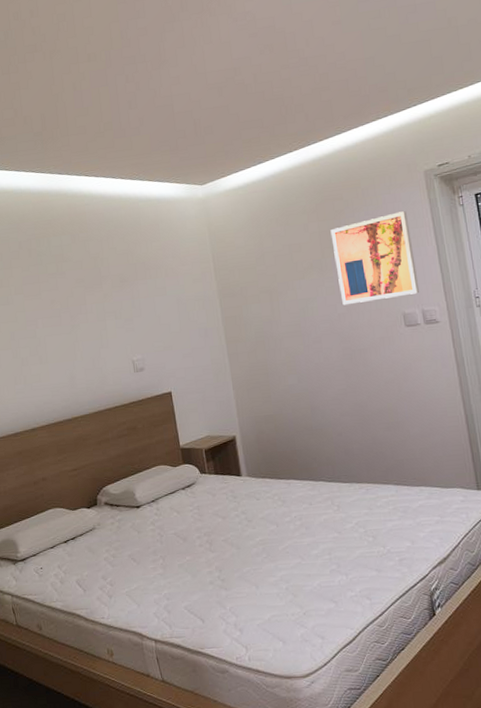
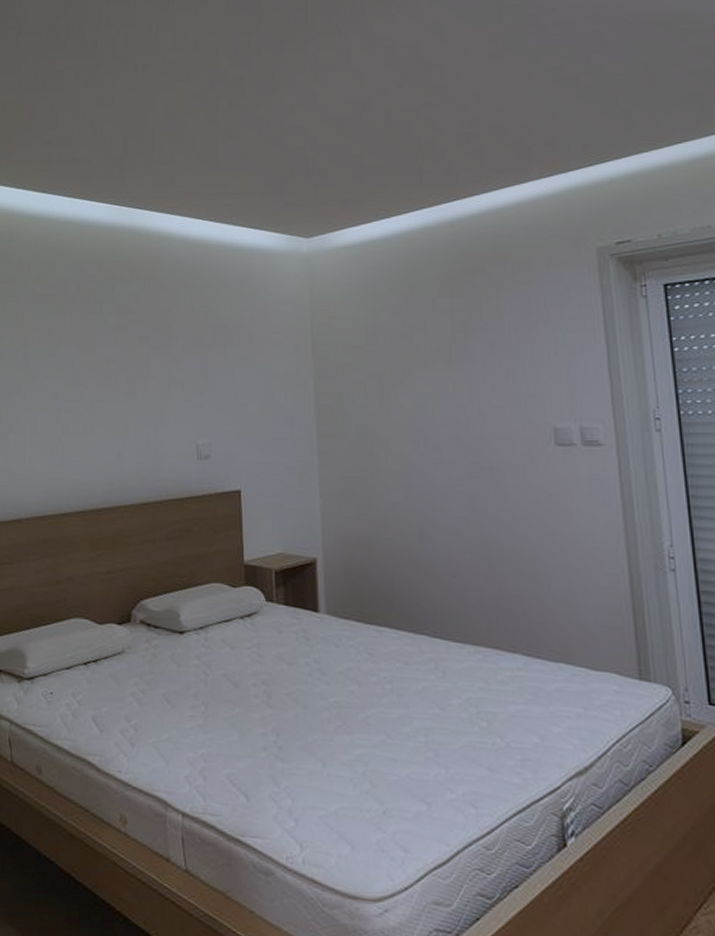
wall art: present [330,211,420,306] -> none [466,296,579,408]

